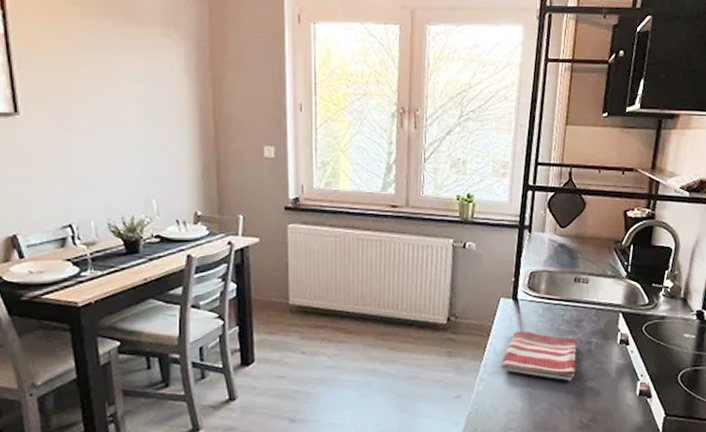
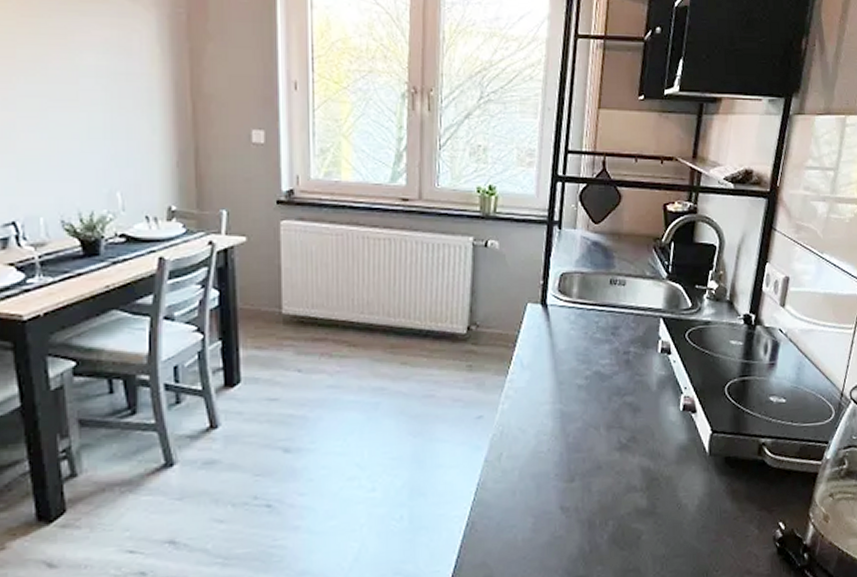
dish towel: present [501,331,577,381] -> none [529,340,614,396]

